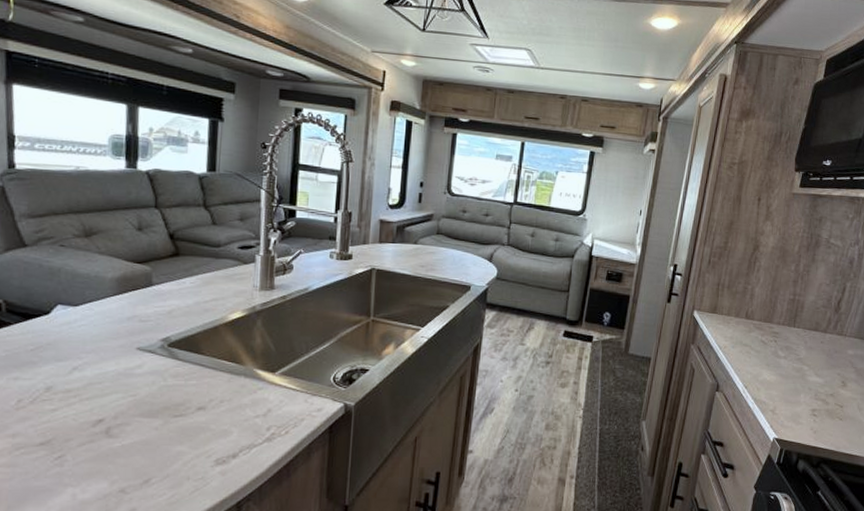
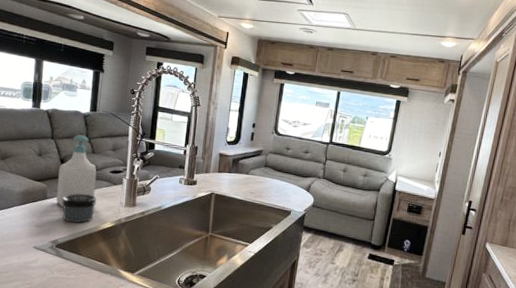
soap bottle: none [166,202,220,295] -> present [56,135,97,207]
jar: none [174,277,221,314] -> present [62,193,97,223]

